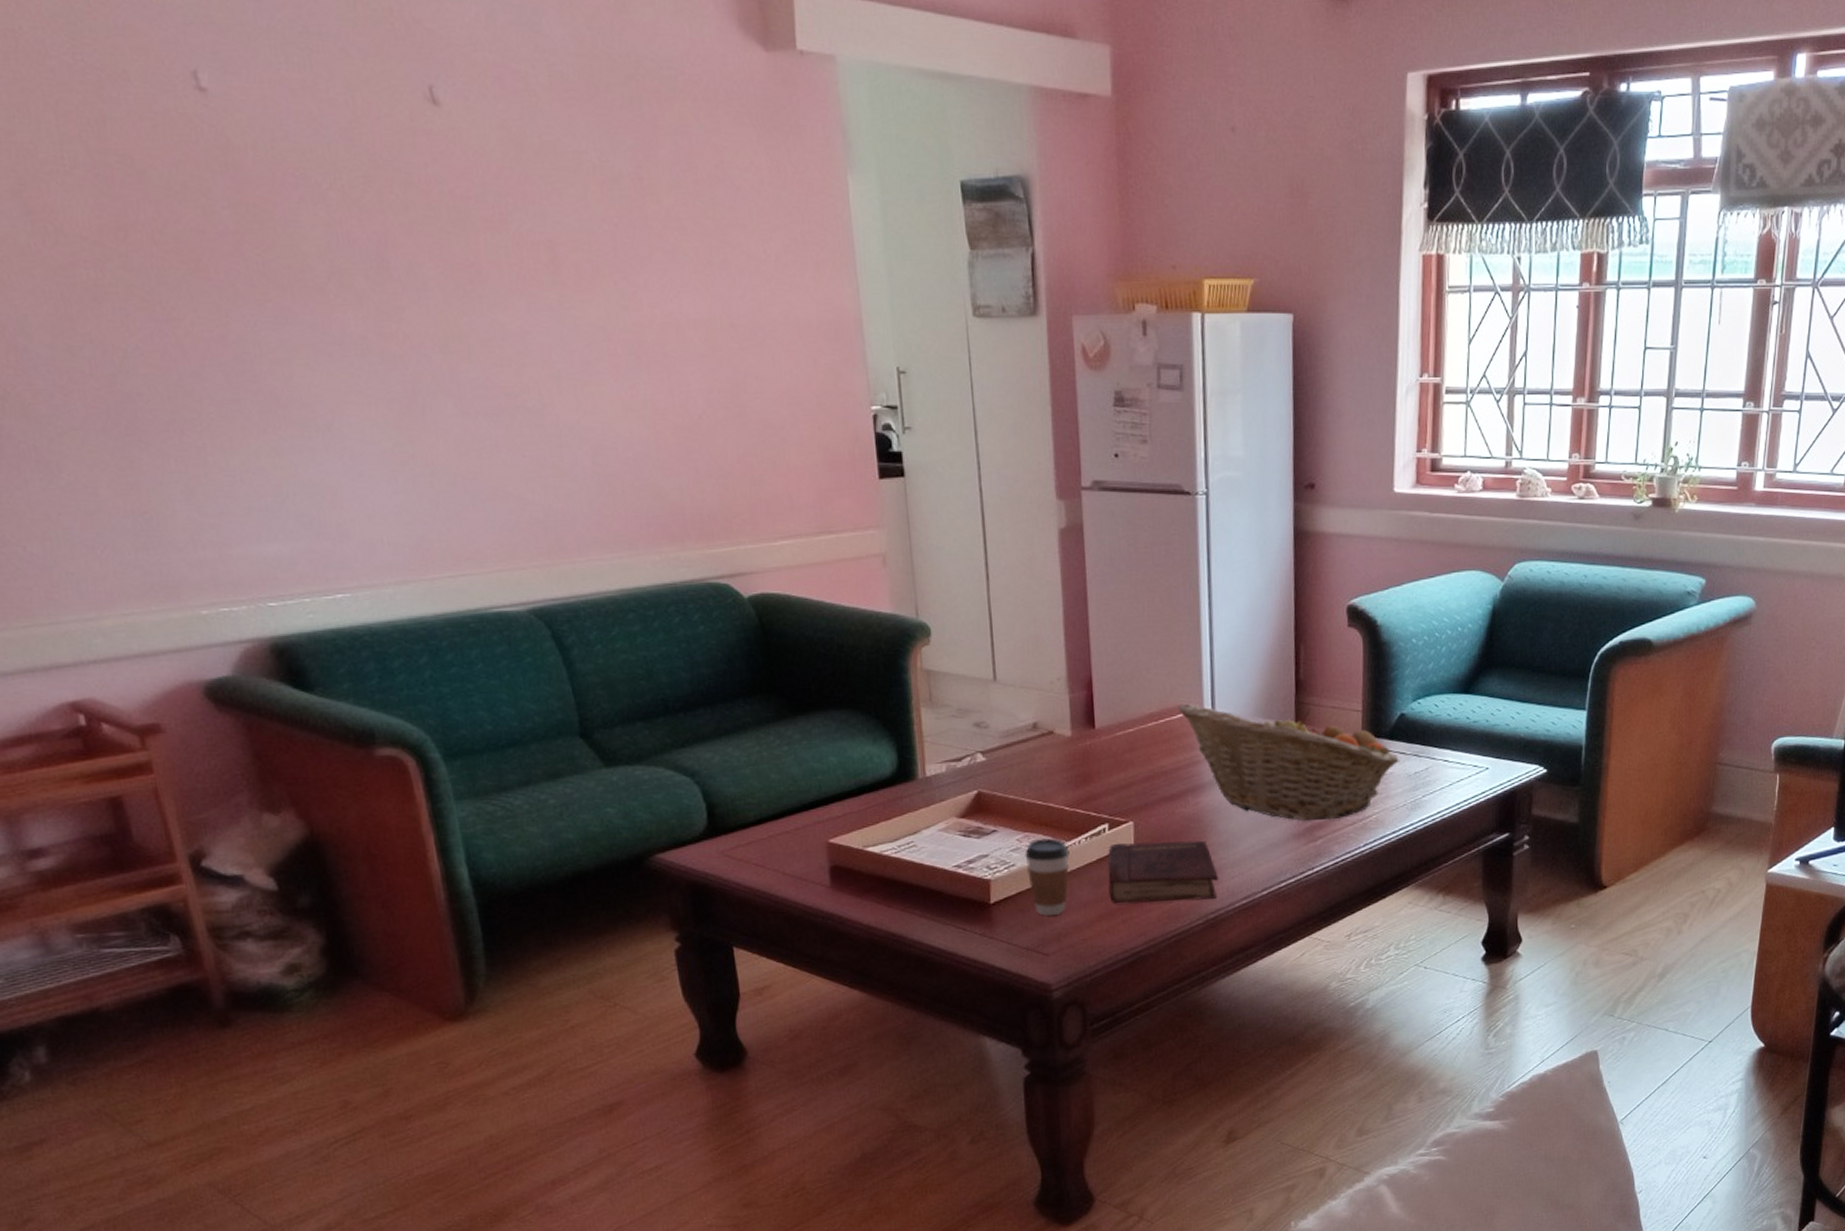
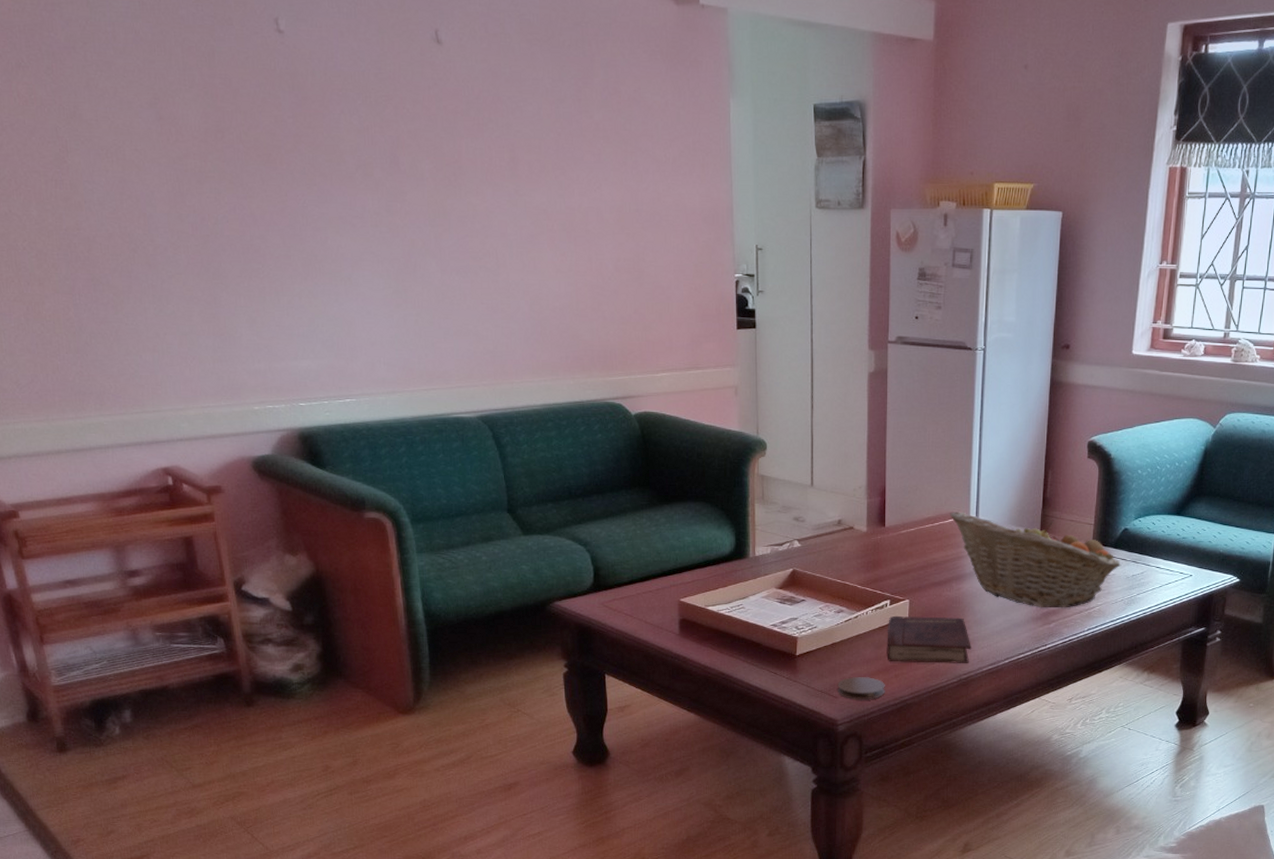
coffee cup: present [1025,838,1070,916] -> none [825,609,859,667]
coaster: none [1047,925,1111,956] -> present [837,677,885,699]

